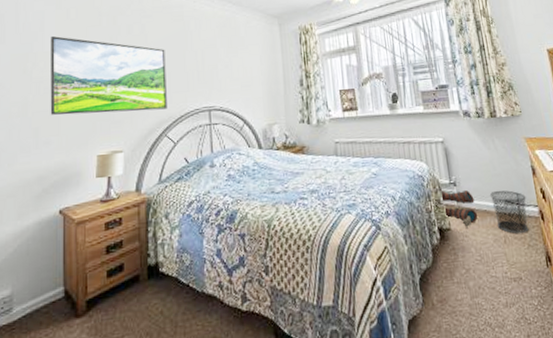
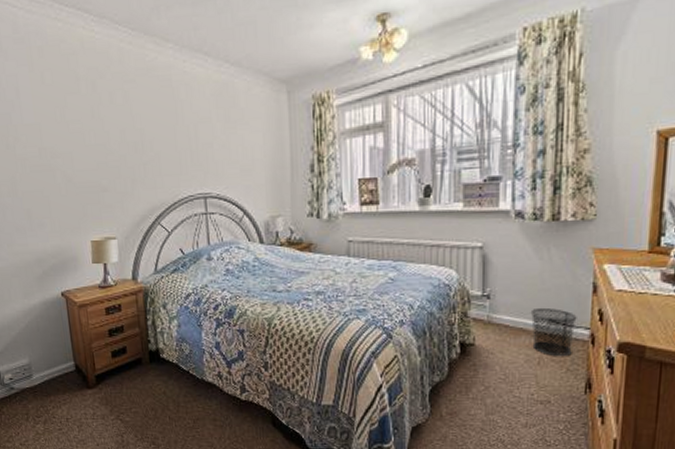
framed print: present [50,36,167,115] -> none [28,106,159,197]
boots: present [440,189,478,228] -> none [469,301,511,345]

